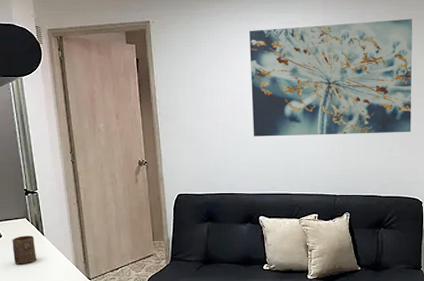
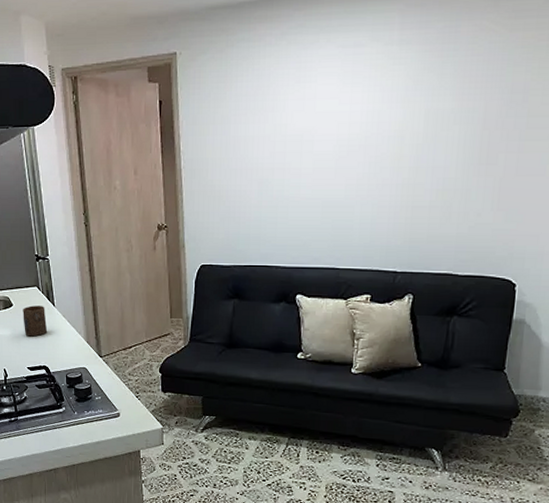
wall art: present [249,19,413,137] -> none [295,30,530,196]

